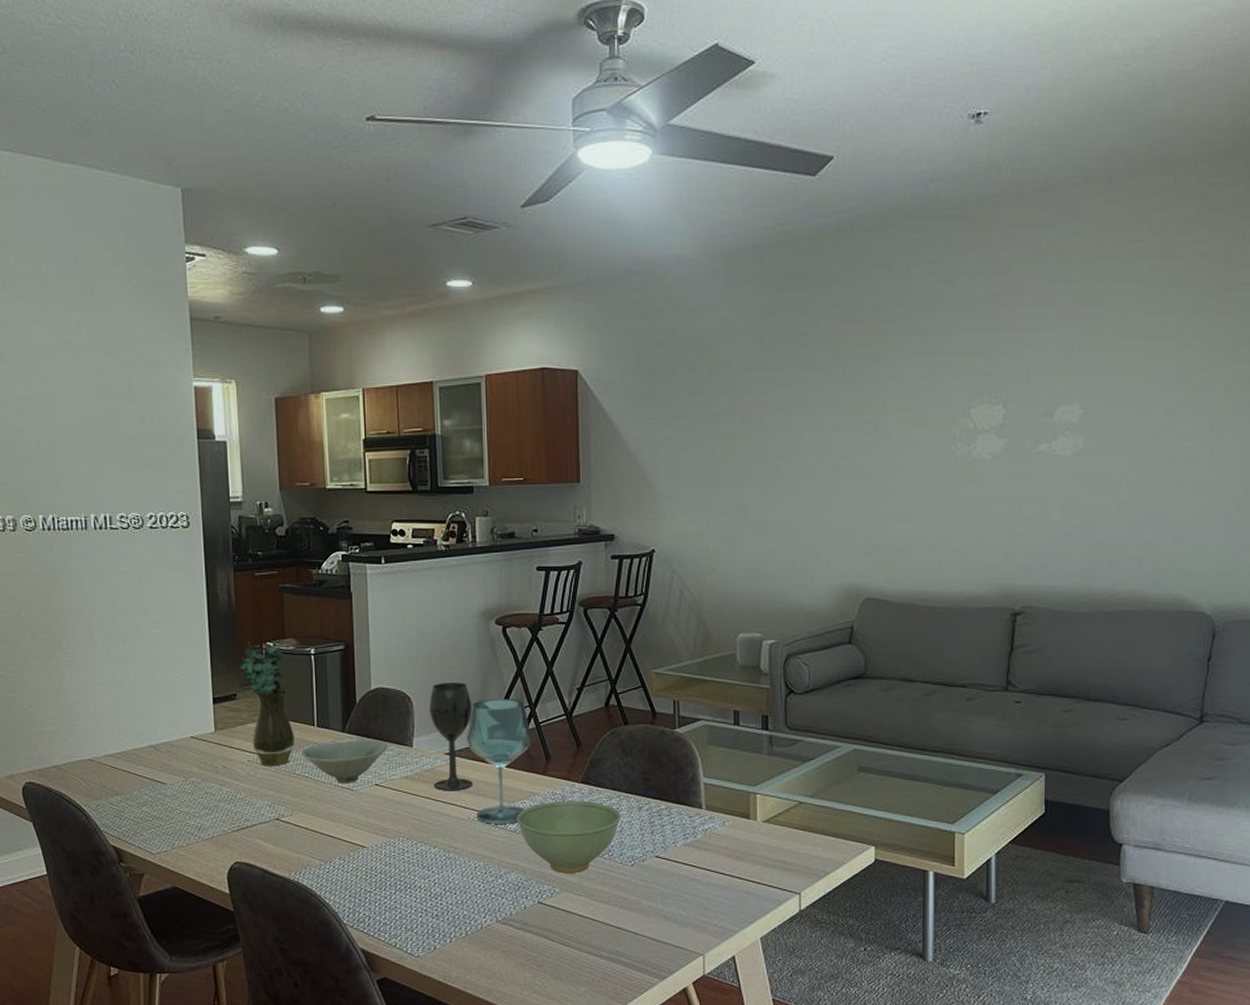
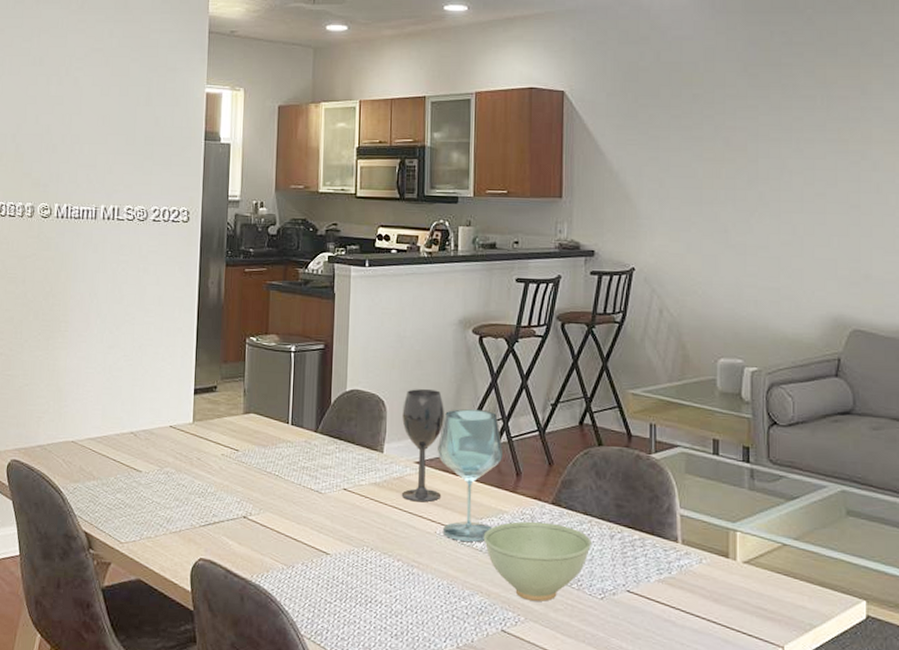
vase: present [239,641,295,766] -> none [222,335,268,462]
bowl: present [301,739,389,783] -> none [274,441,360,486]

